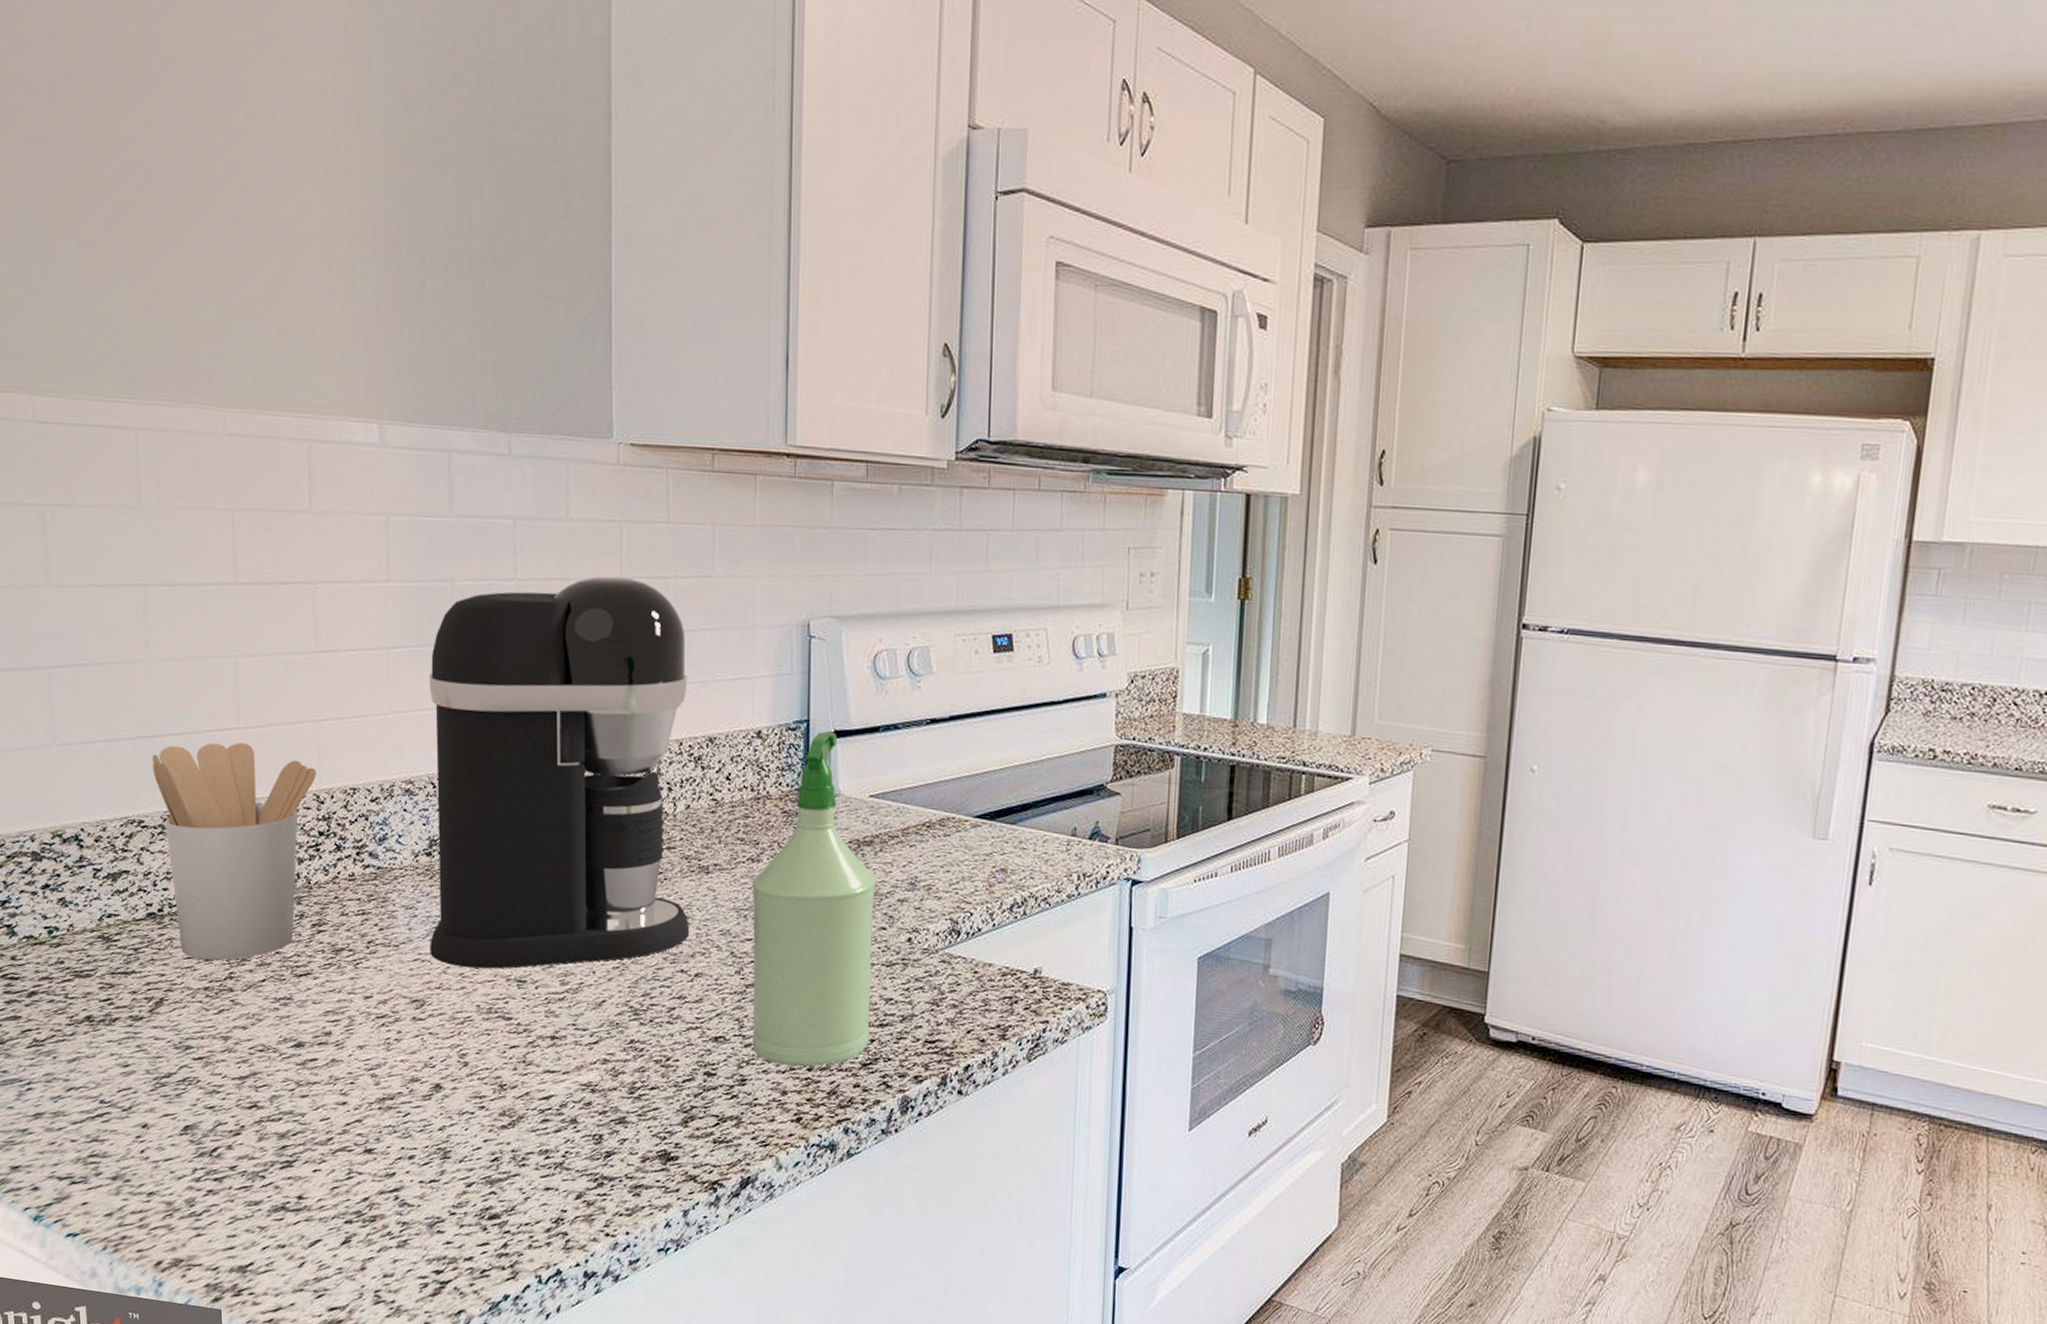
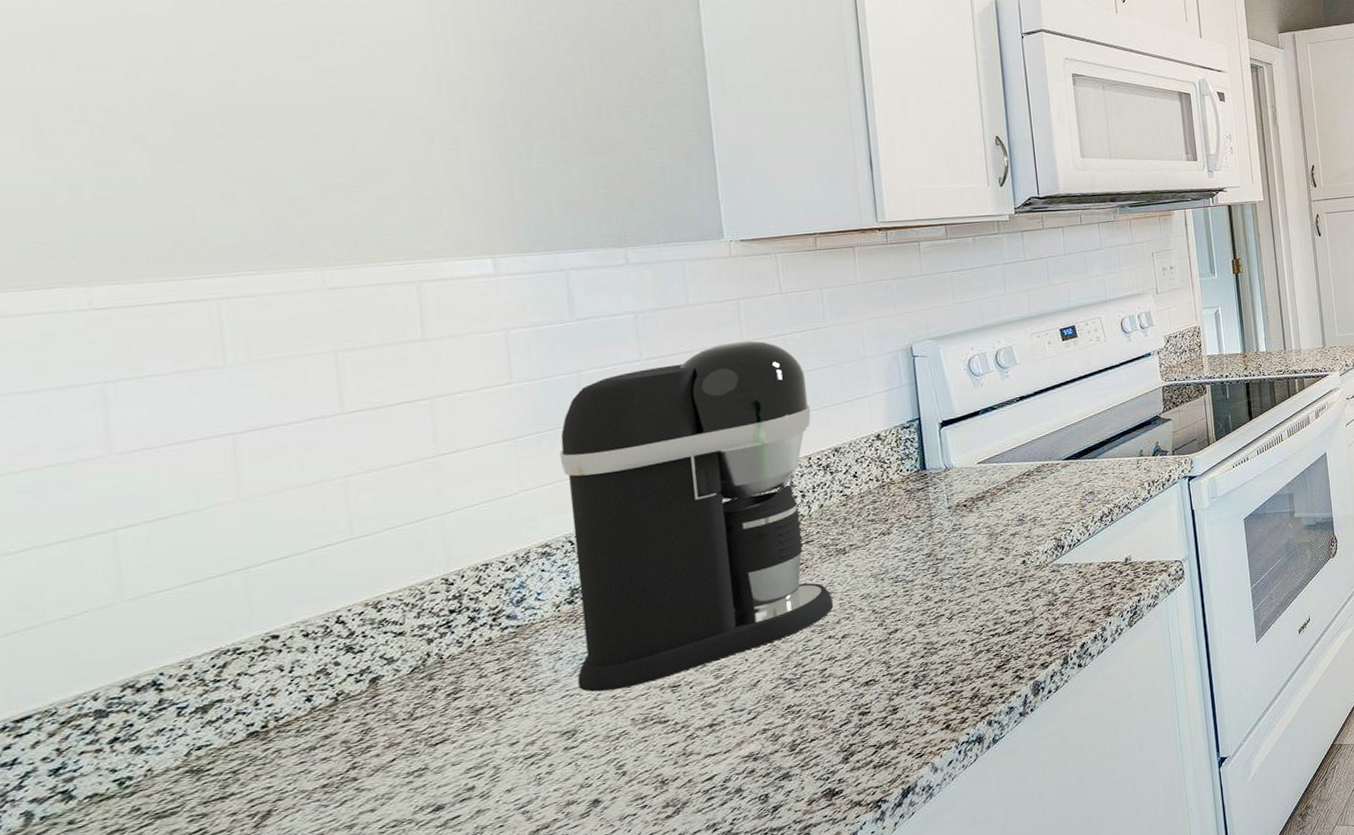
utensil holder: present [152,742,316,961] -> none [248,550,444,762]
spray bottle: present [752,731,877,1067] -> none [885,422,1001,689]

